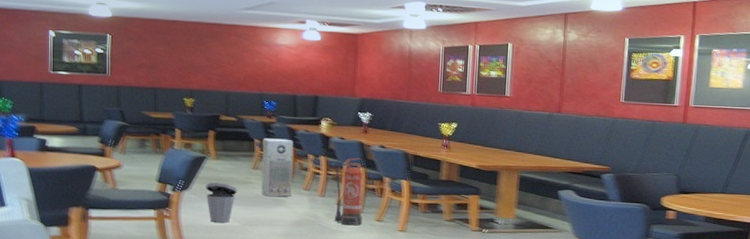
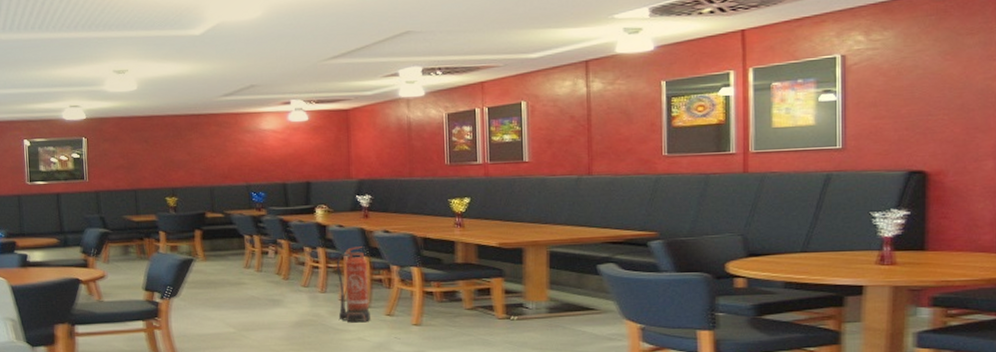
trash can: present [206,182,237,223] -> none [196,285,230,330]
air purifier: present [261,138,293,197] -> none [254,232,289,296]

